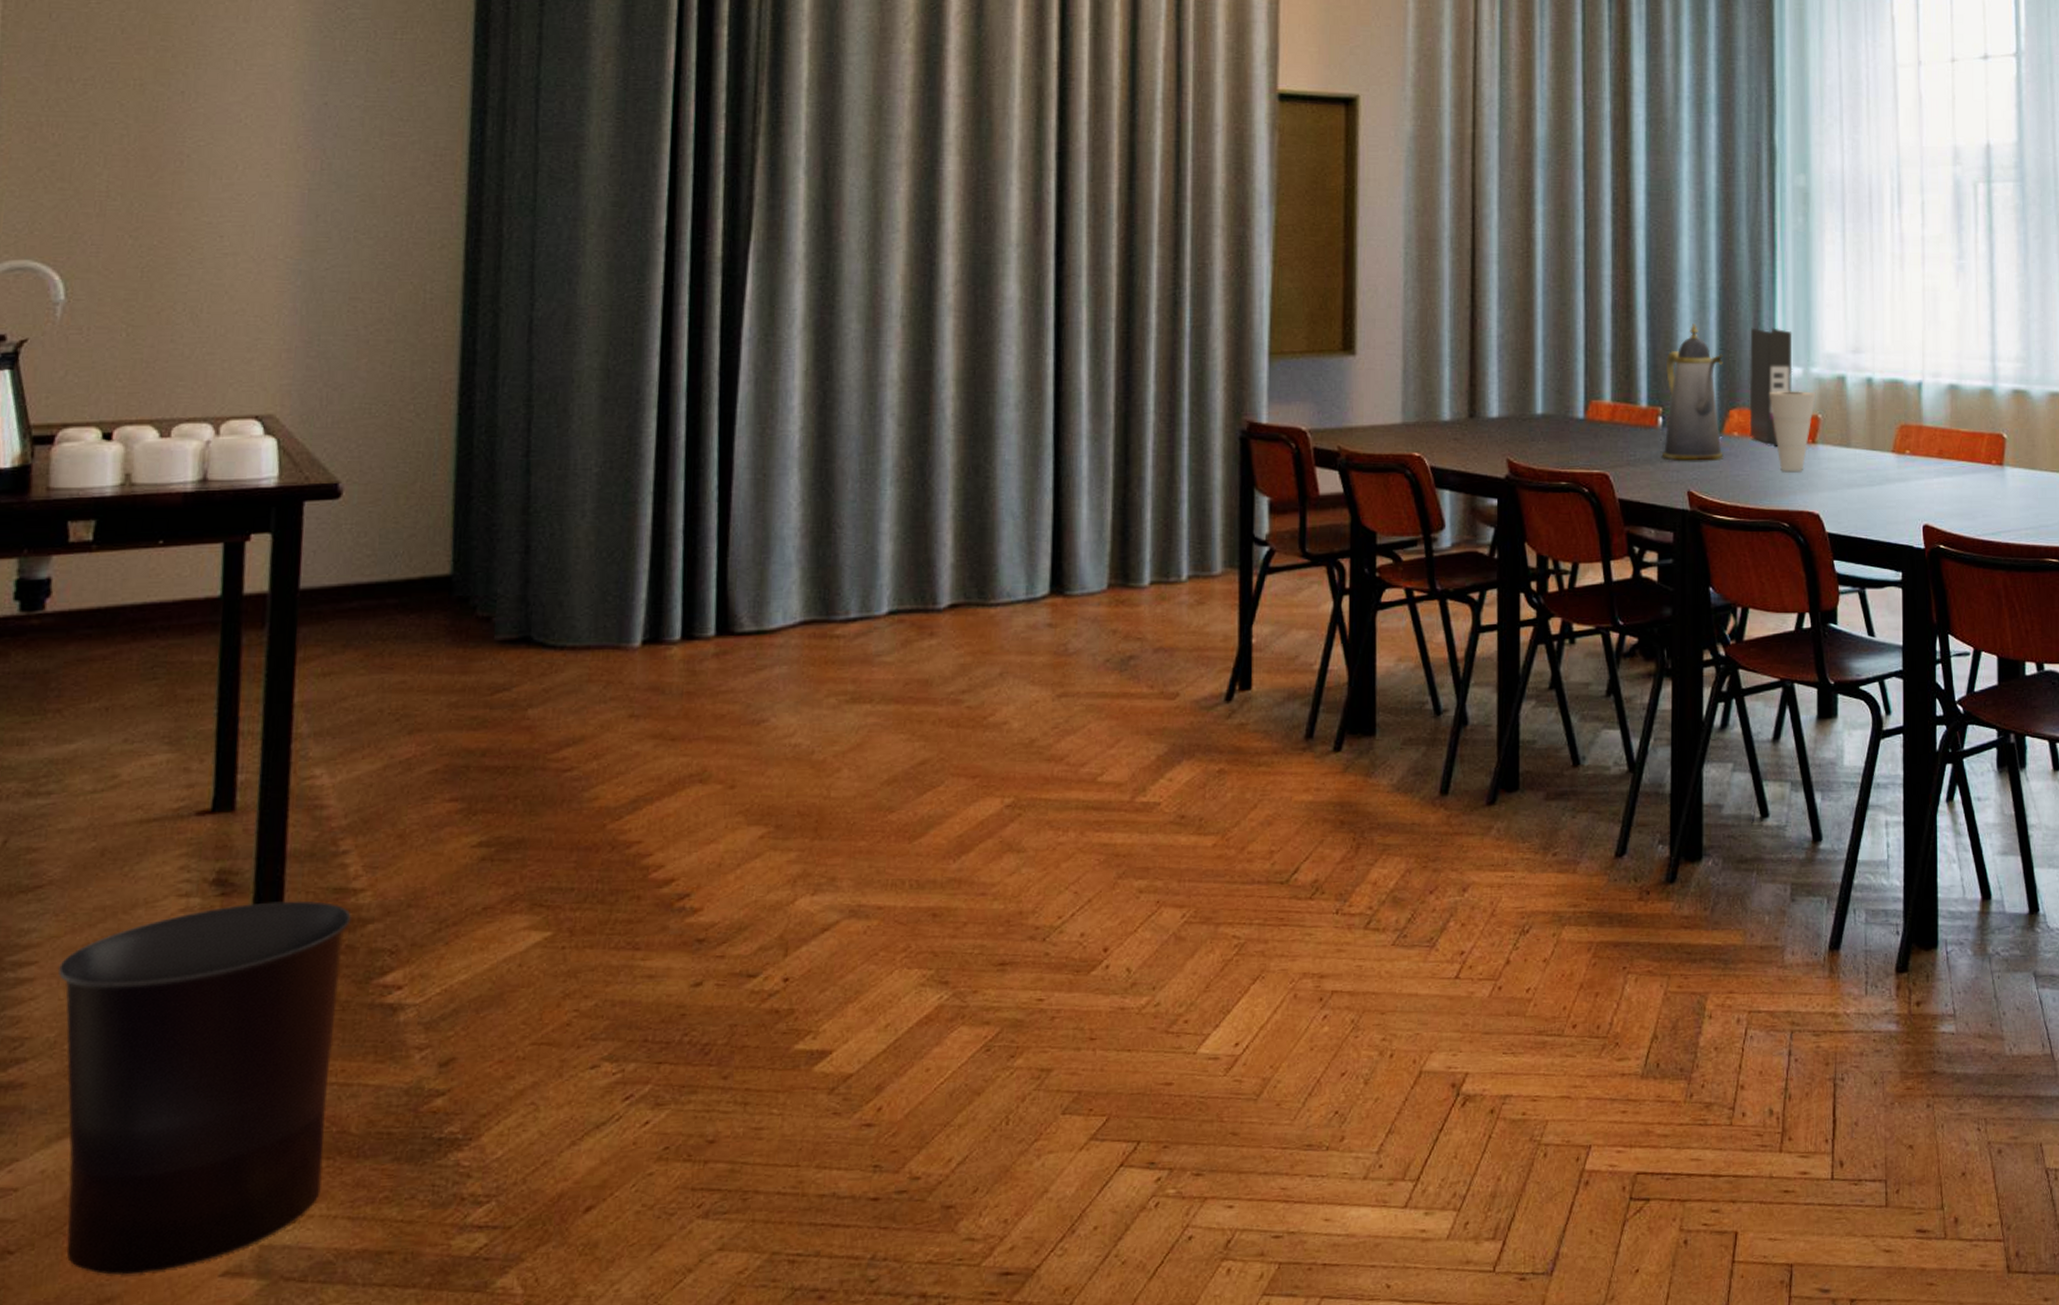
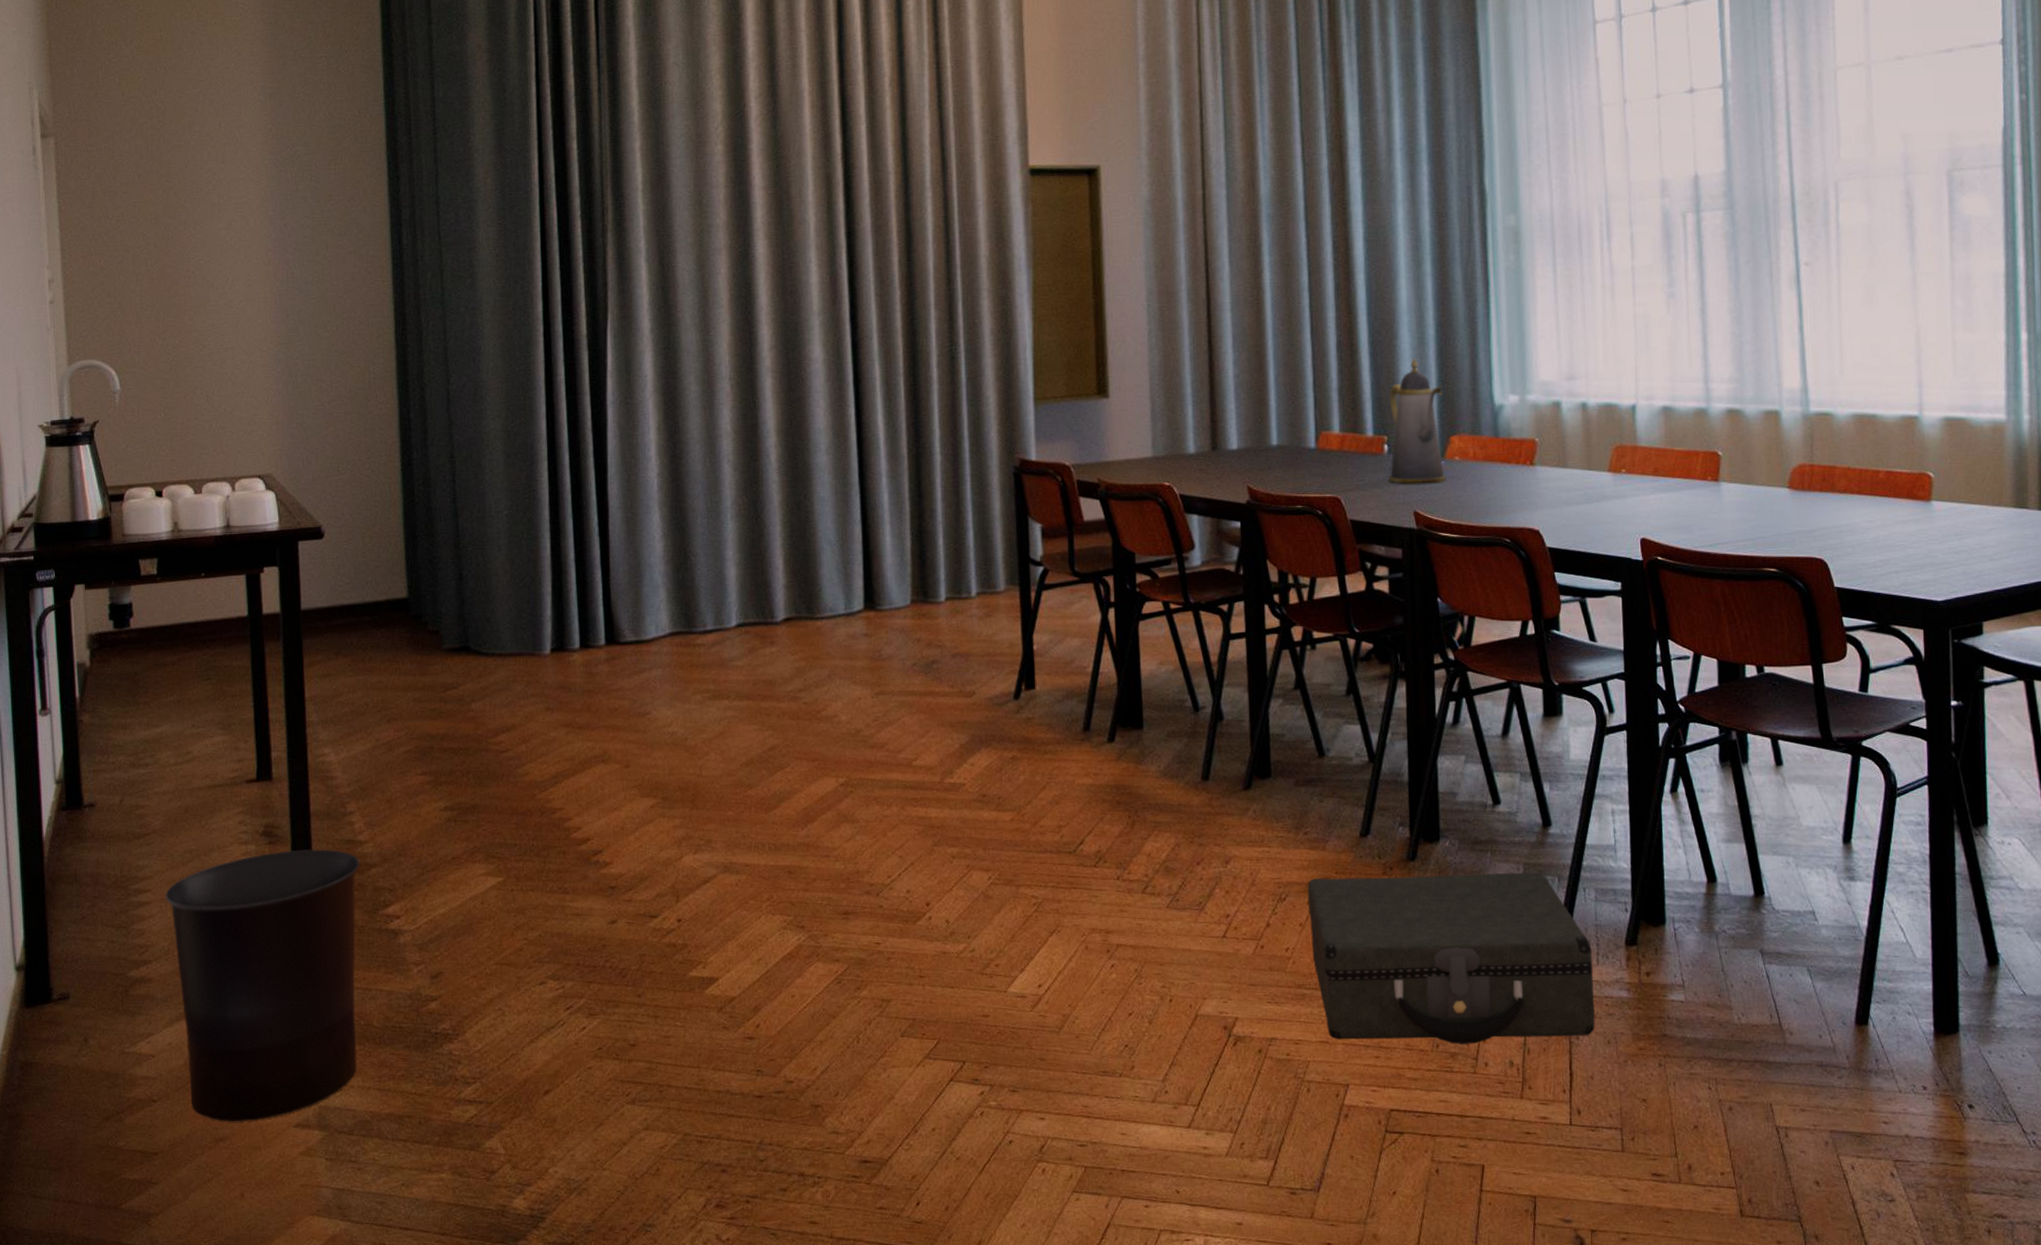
briefcase: none [1554,892,1862,1094] -> present [1307,872,1595,1044]
binder: present [1749,328,1793,446] -> none [1468,359,1510,469]
cup: present [1769,390,1816,474] -> none [1487,416,1533,494]

